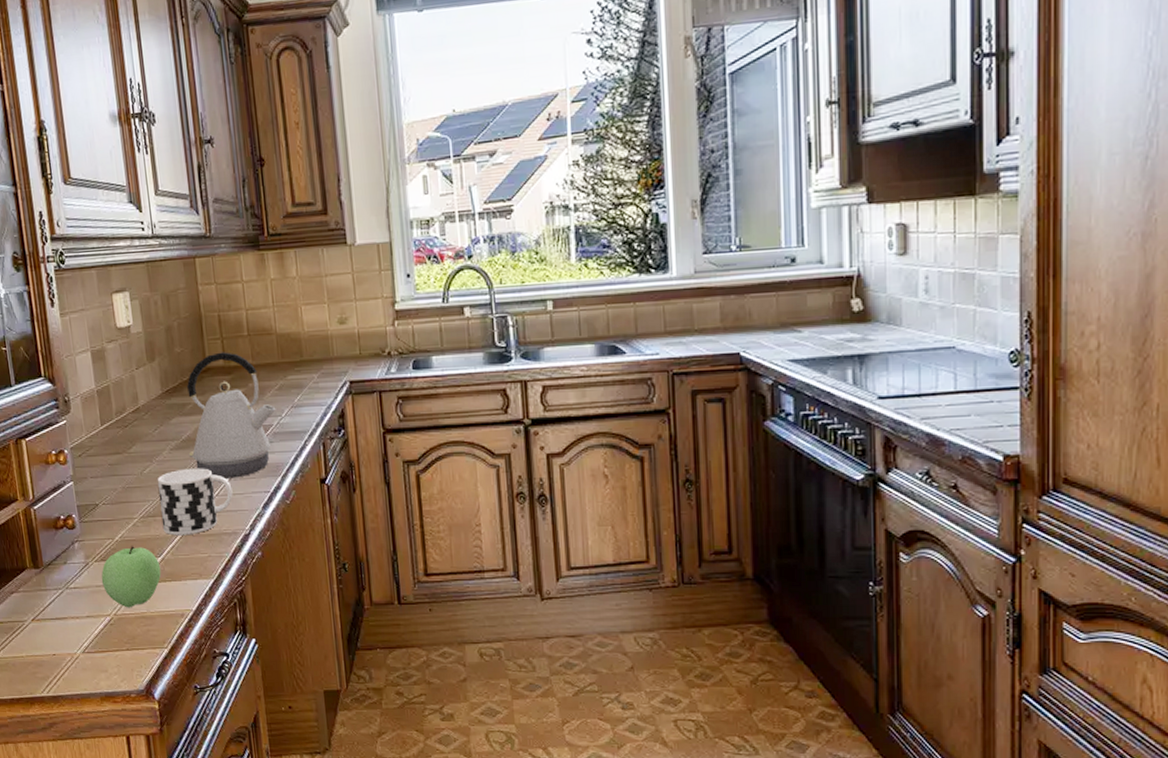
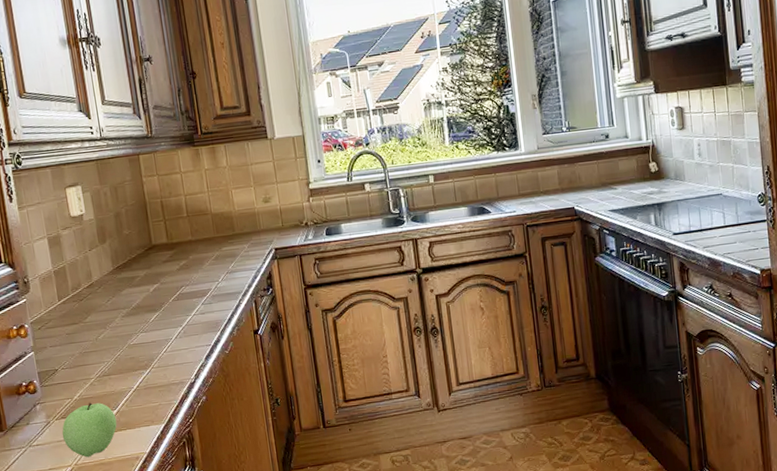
cup: present [157,468,233,536] -> none [111,330,179,390]
kettle: present [187,352,276,478] -> none [135,231,214,337]

